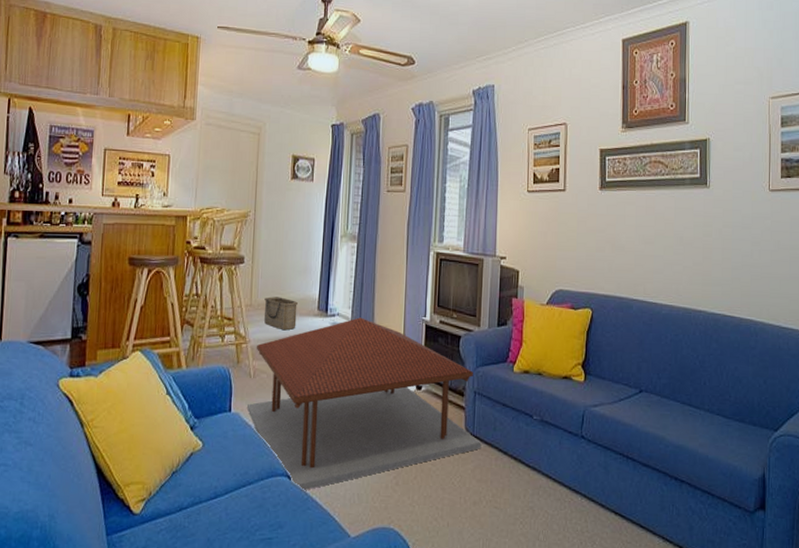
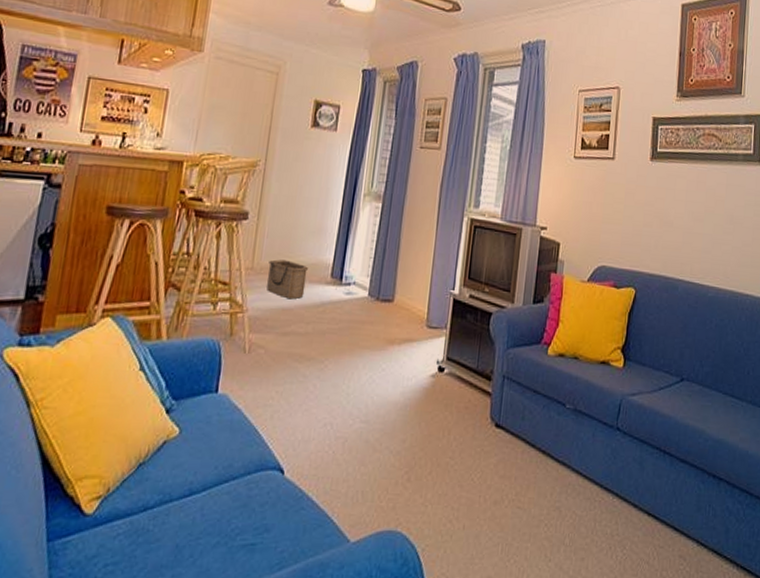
coffee table: present [247,317,482,491] -> none [238,287,508,488]

